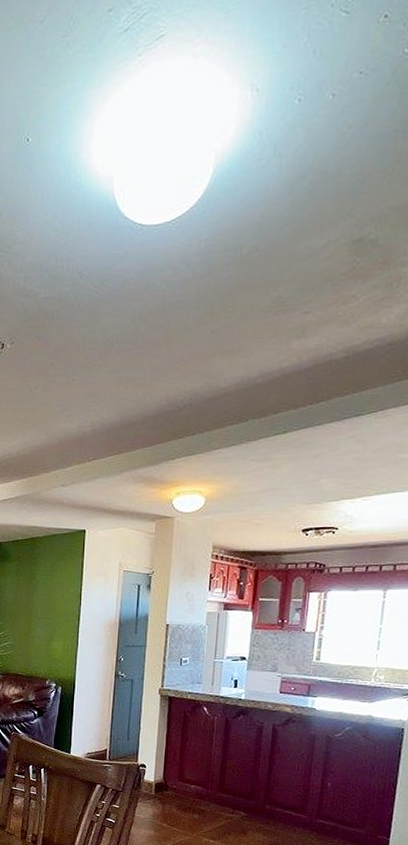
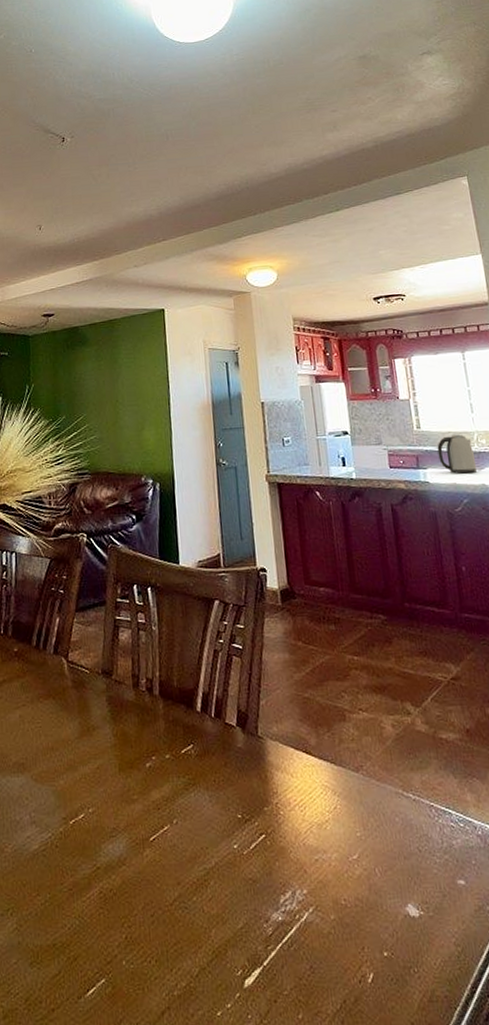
kettle: none [331,668,370,705] -> present [437,434,477,474]

